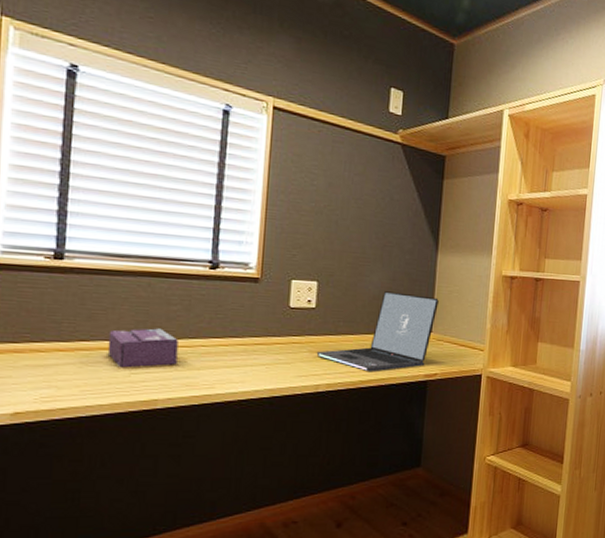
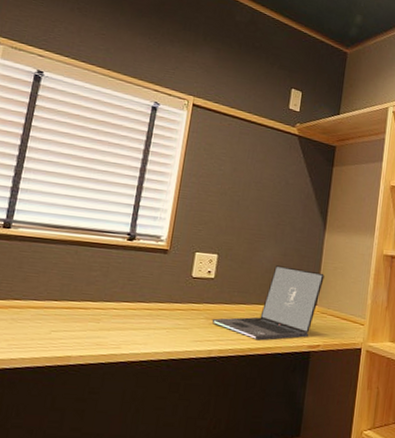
tissue box: present [107,328,178,368] -> none [34,291,95,326]

